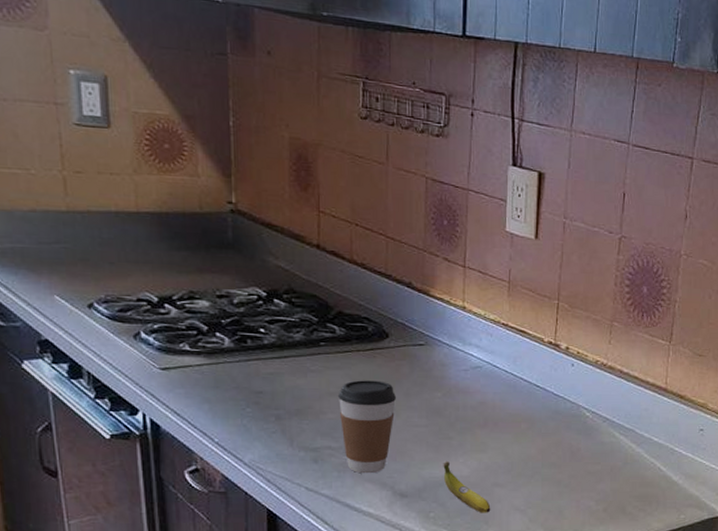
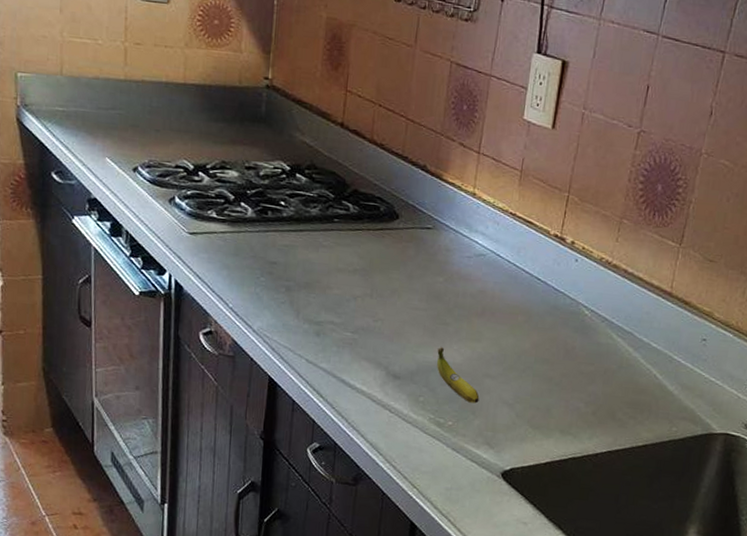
coffee cup: present [337,380,396,474] -> none [344,258,399,352]

